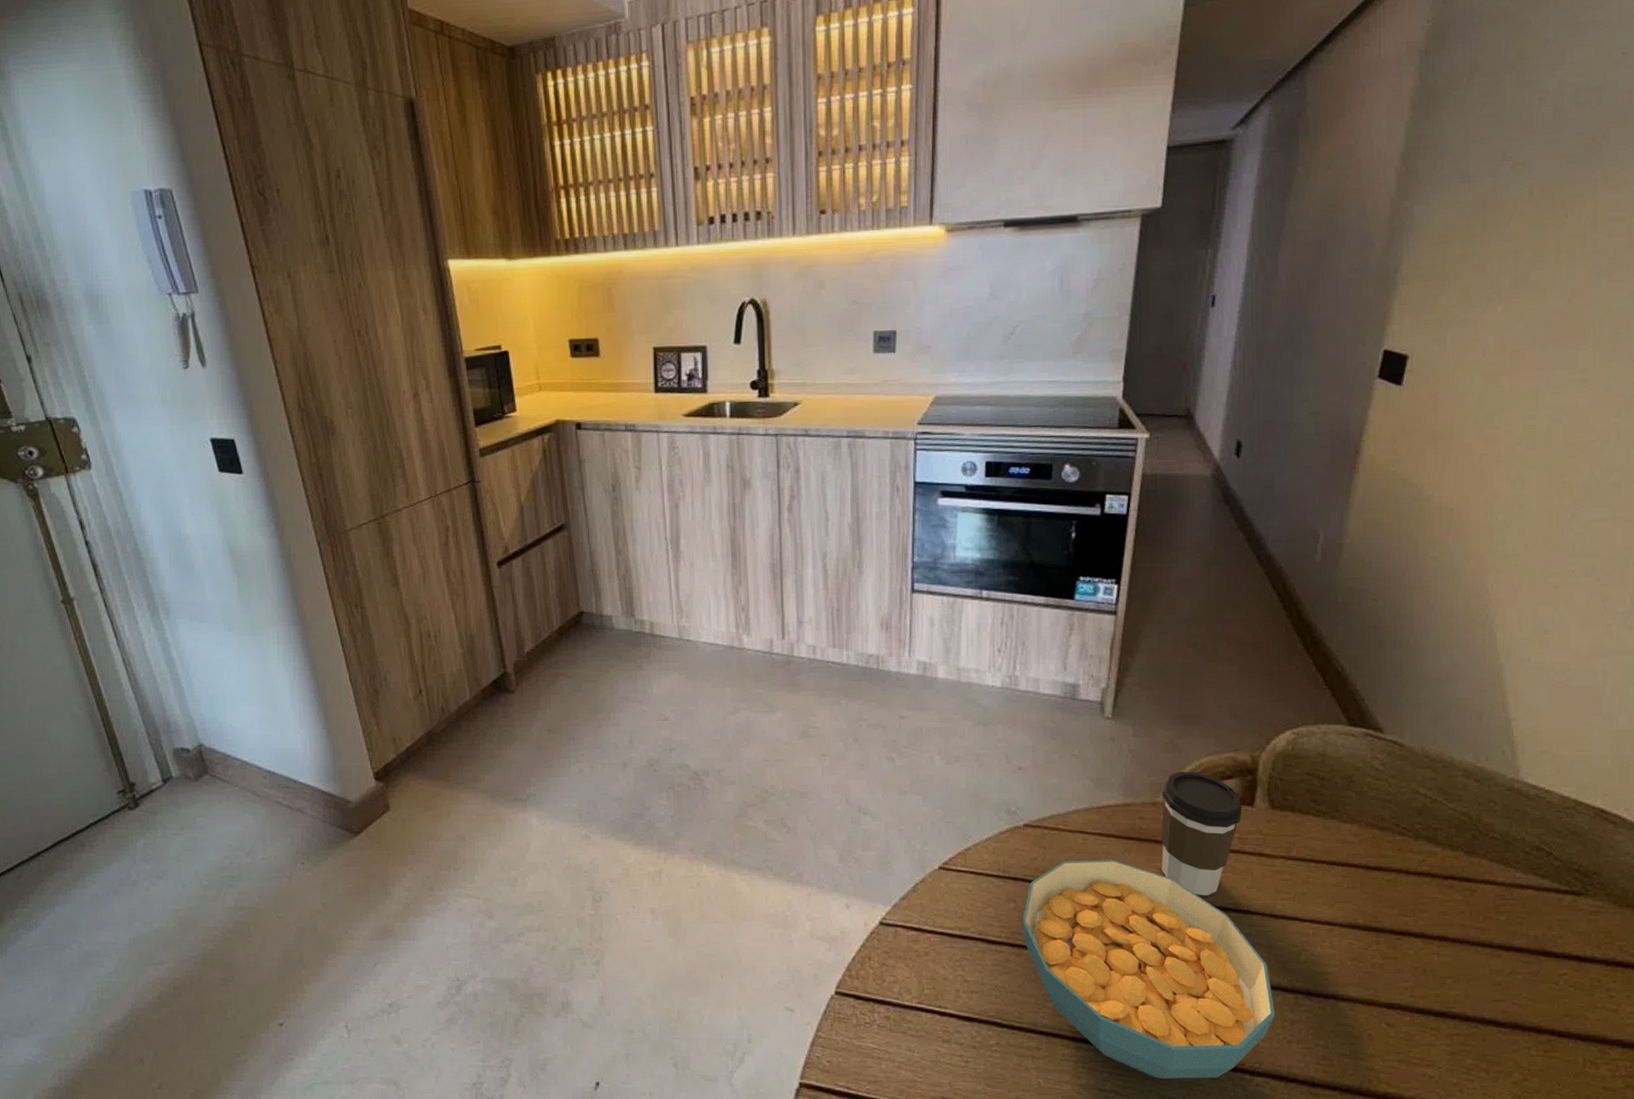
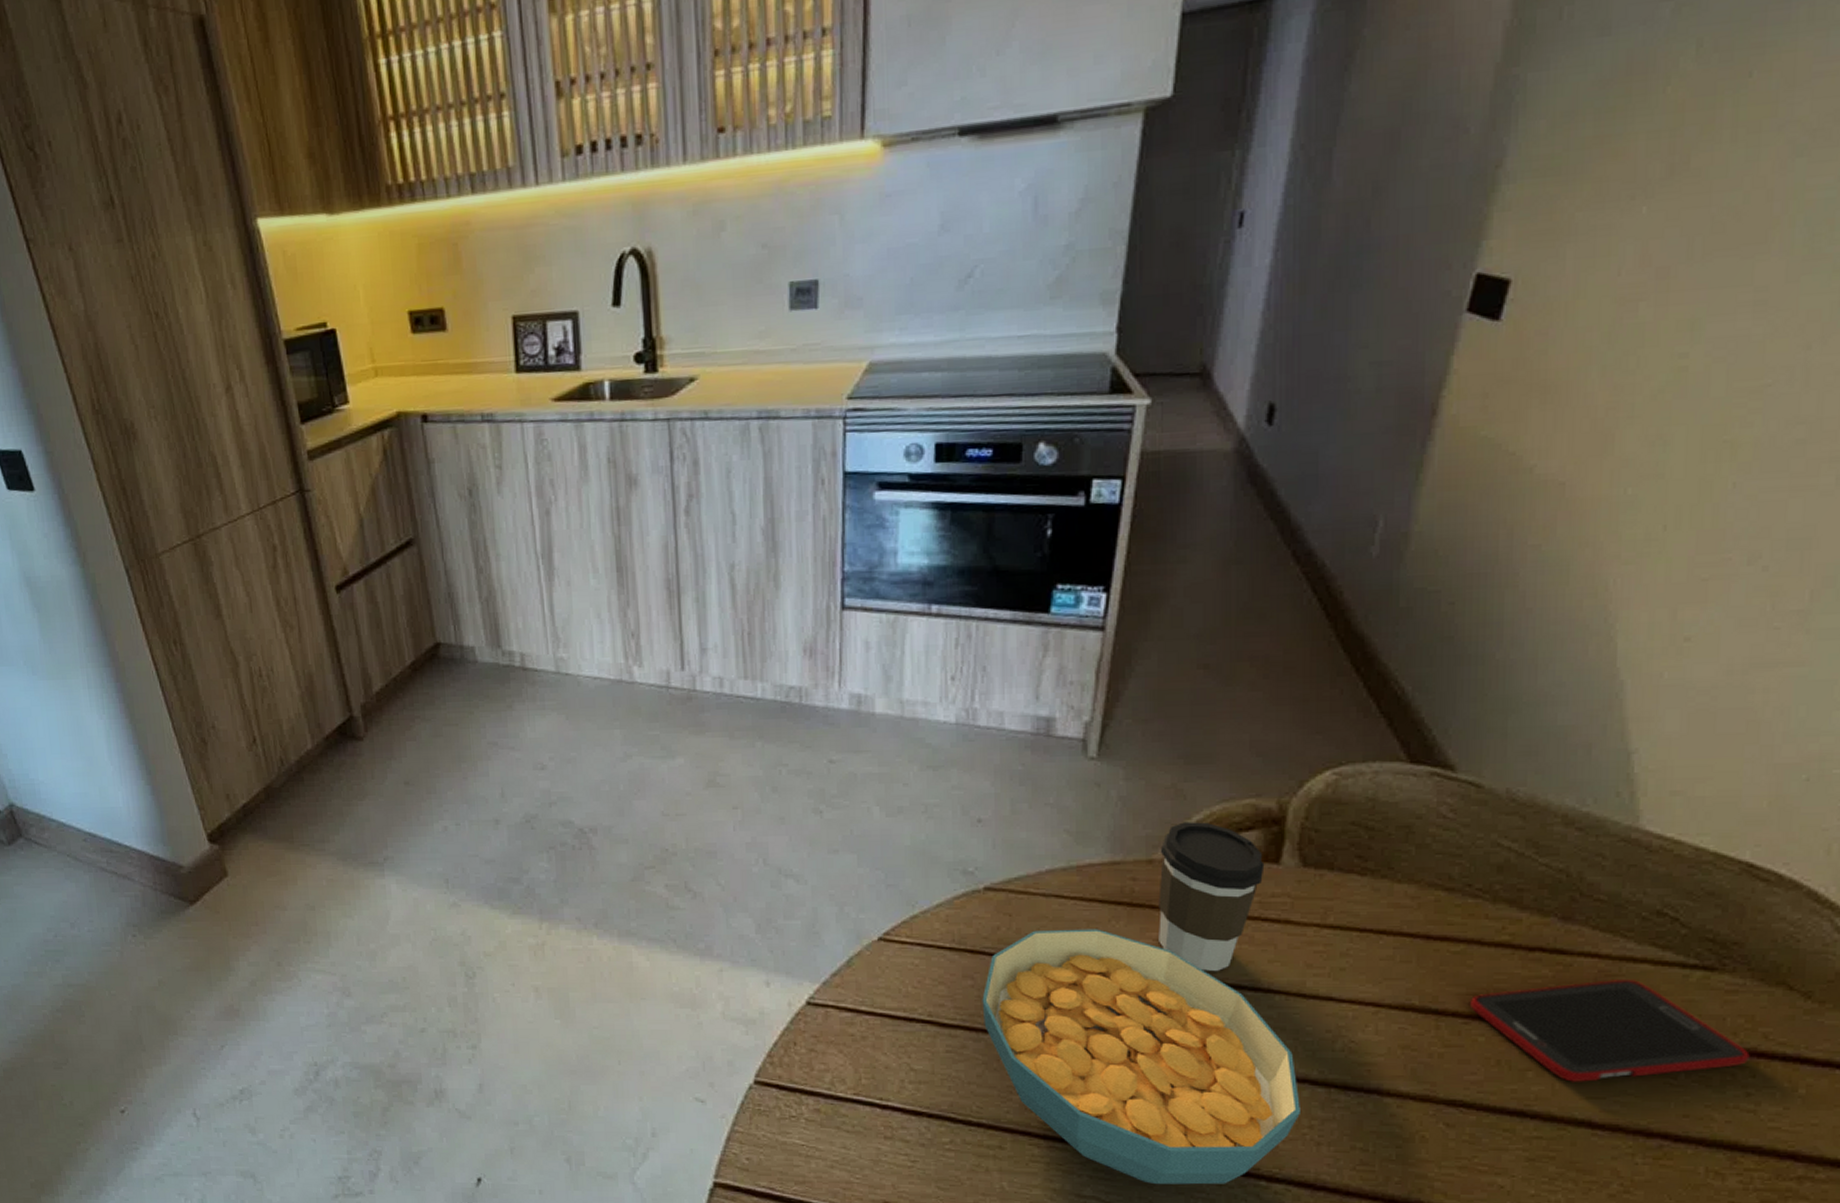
cell phone: none [1401,903,1610,988] -> present [1469,980,1750,1082]

